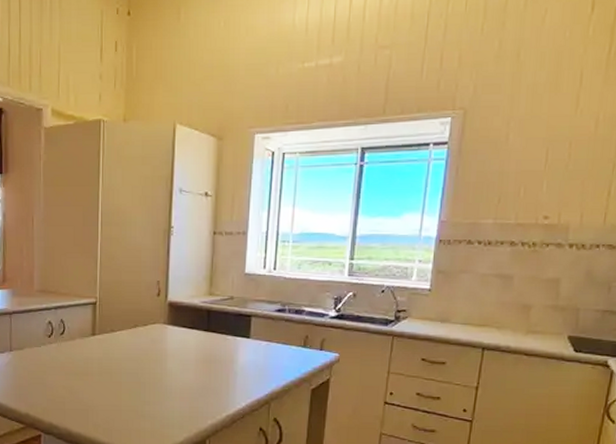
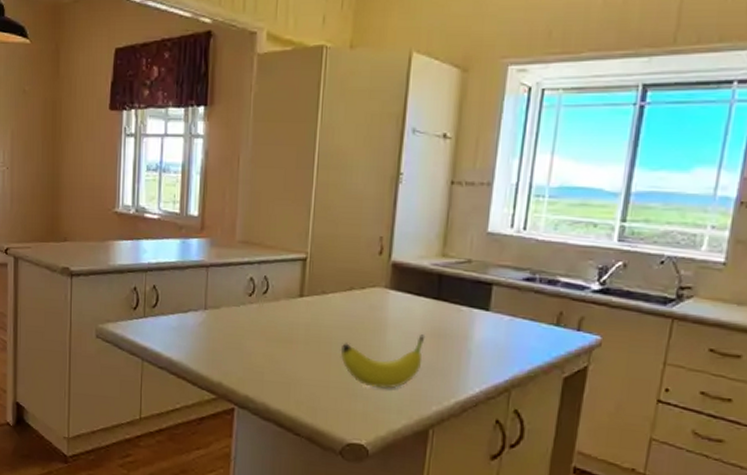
fruit: none [129,361,199,408] -> present [340,334,426,389]

